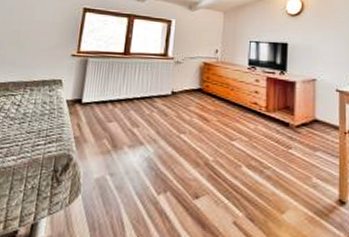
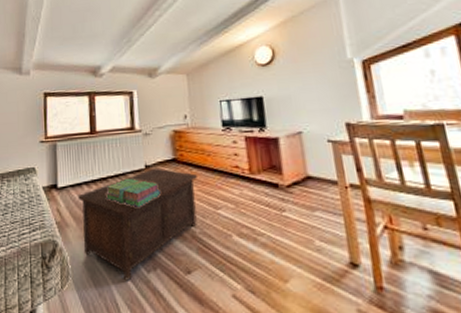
cabinet: none [97,95,220,201] -> present [78,167,198,281]
stack of books: none [129,101,182,131] -> present [106,178,161,207]

